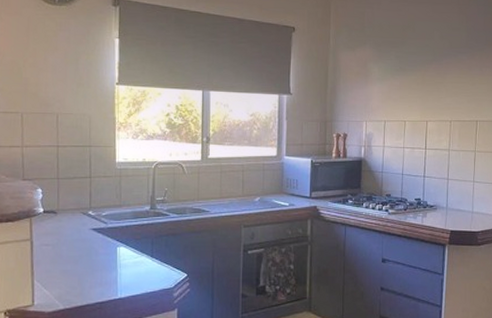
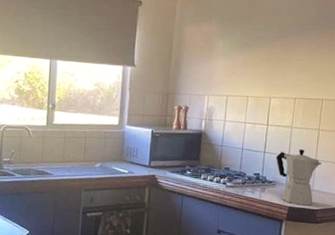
moka pot: none [436,171,480,228] -> present [276,149,322,206]

